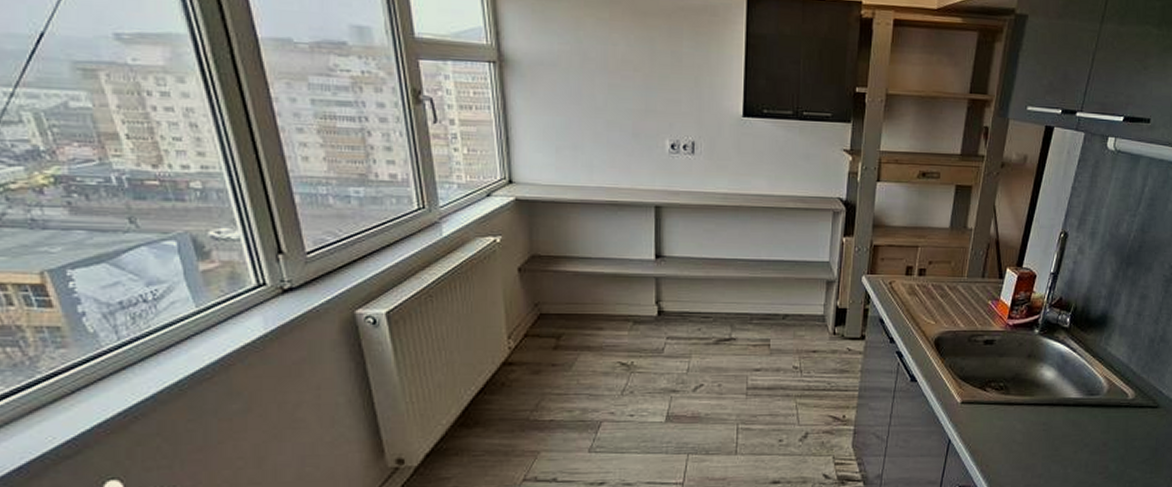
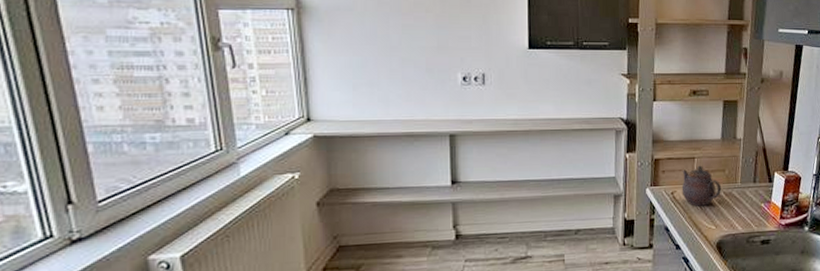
teapot: none [901,255,946,299] -> present [681,165,722,206]

